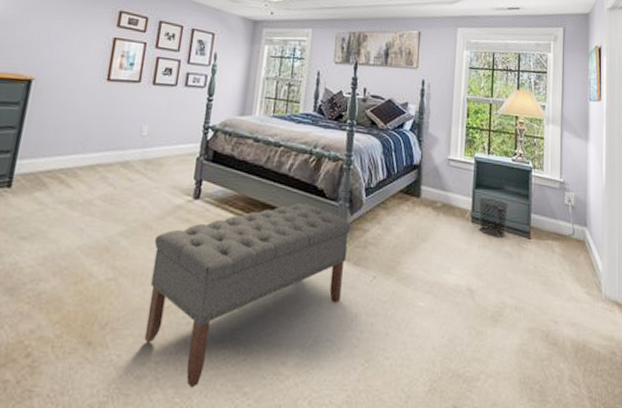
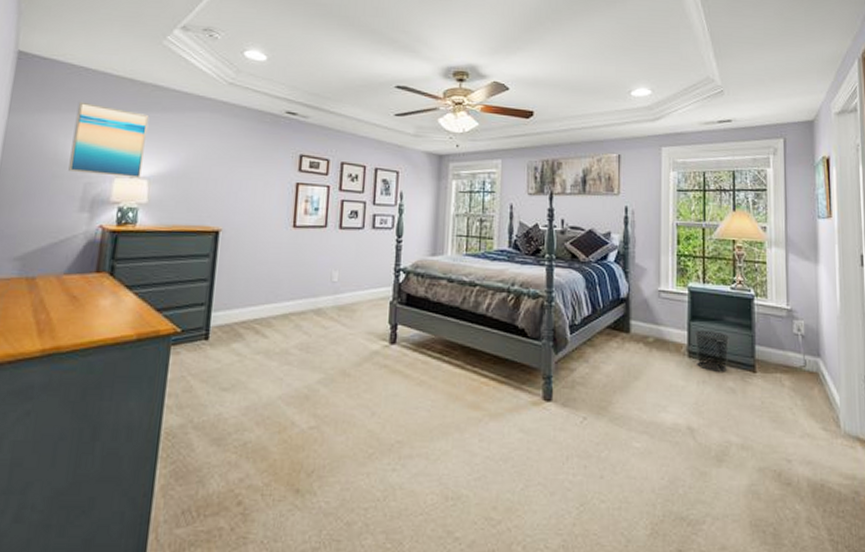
bench: present [144,203,351,388] -> none [351,344,556,534]

